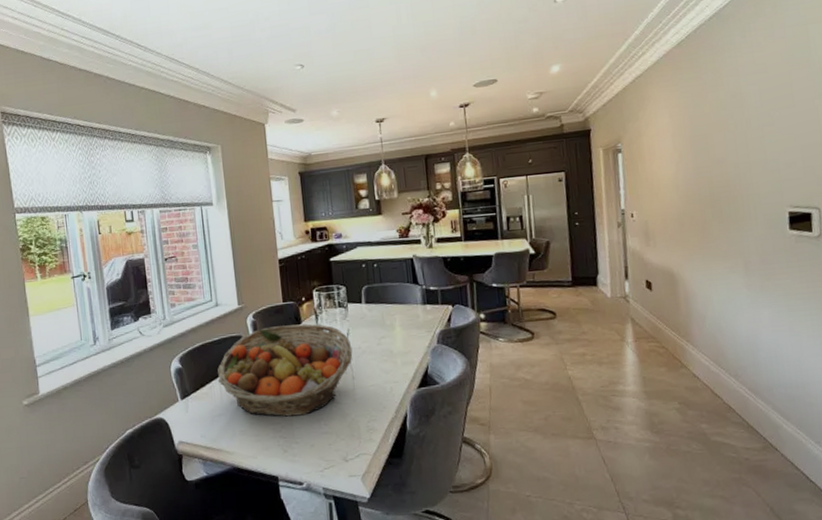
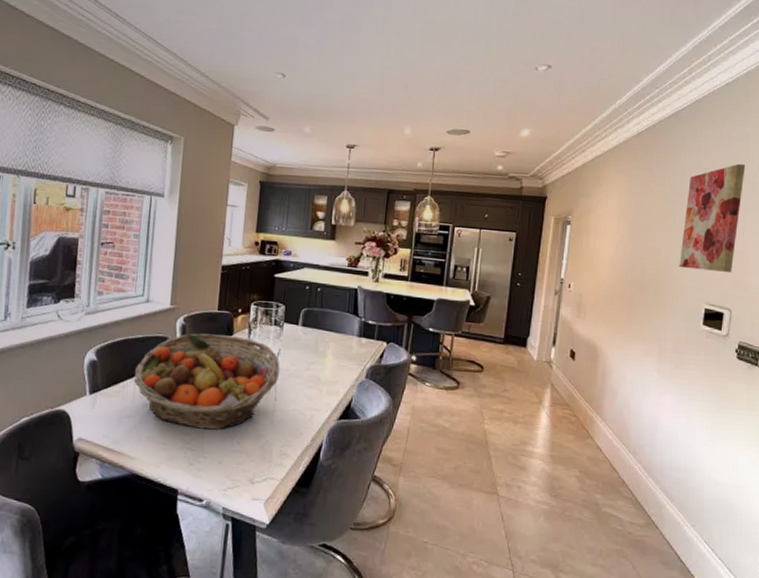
wall art: none [746,49,813,174] -> present [679,163,746,272]

